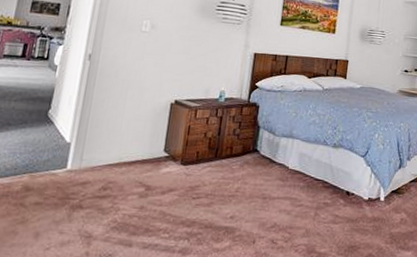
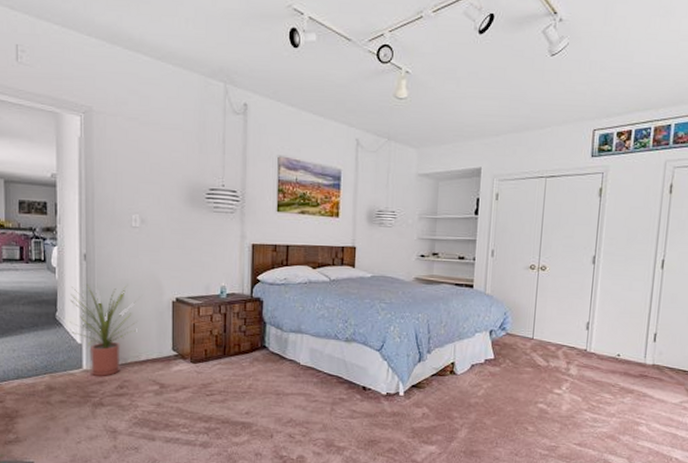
house plant: none [57,84,134,177] -> present [67,285,136,376]

